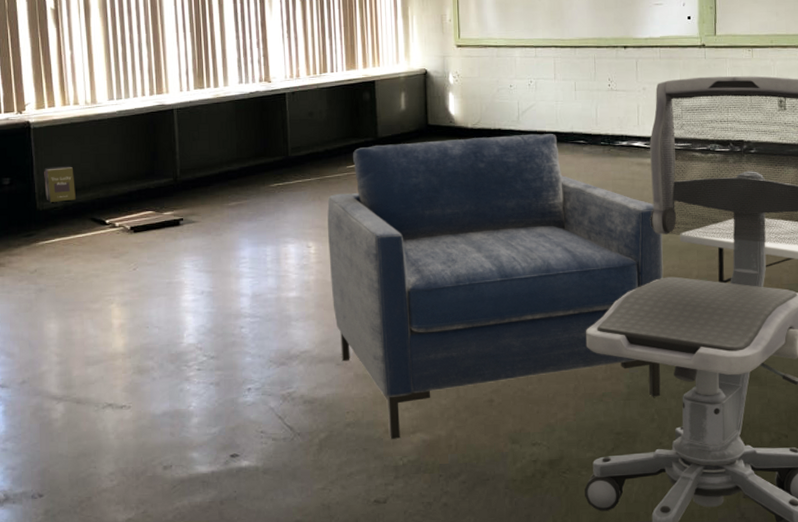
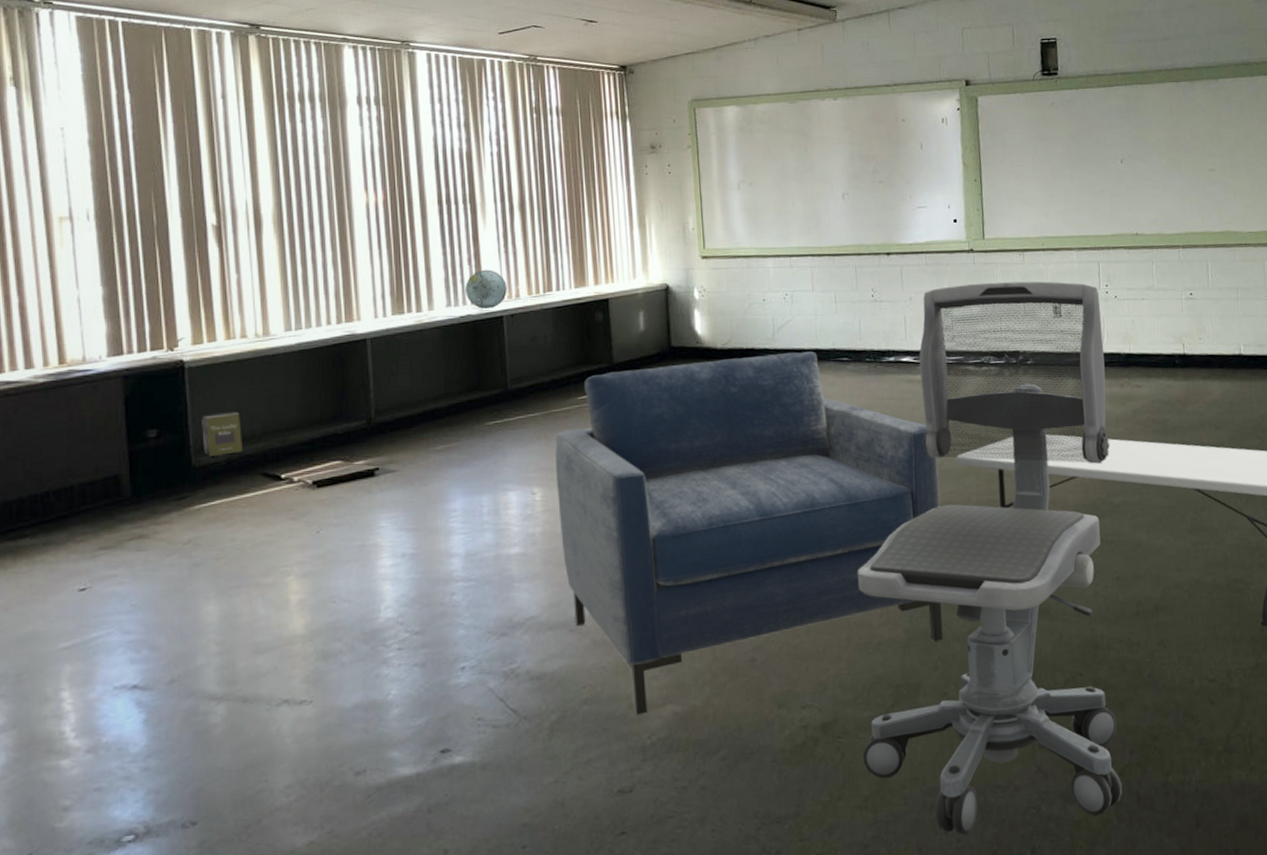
globe: none [255,52,289,87] -> present [465,269,507,310]

